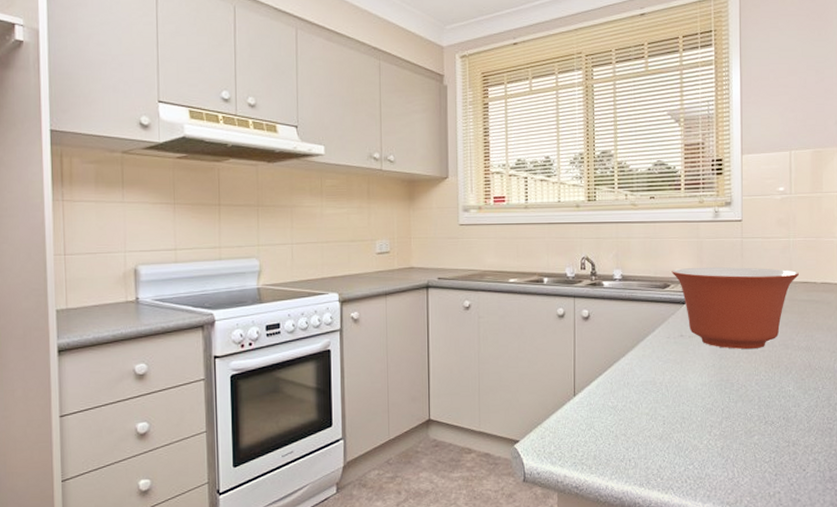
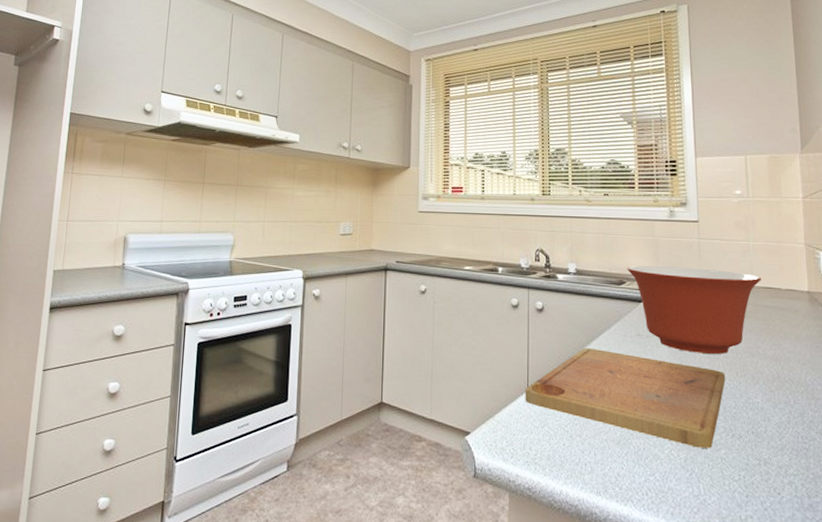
cutting board: none [571,351,762,436] -> present [525,347,726,448]

